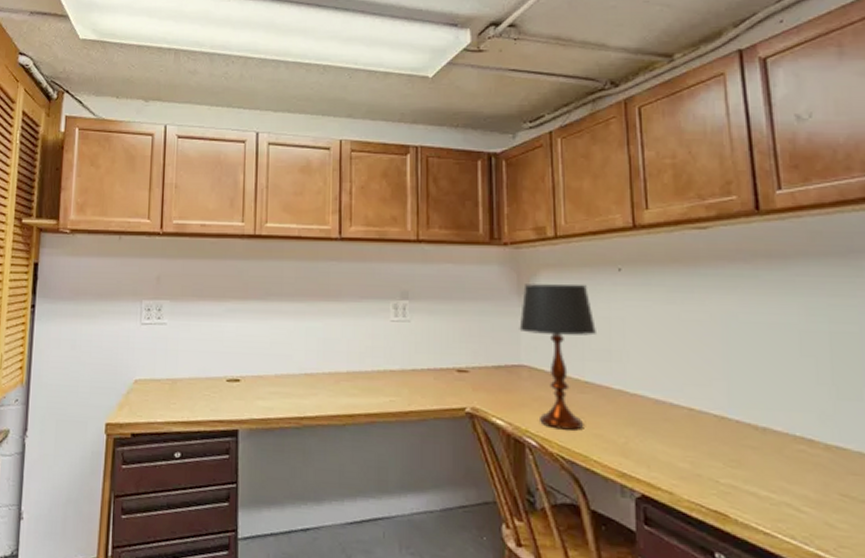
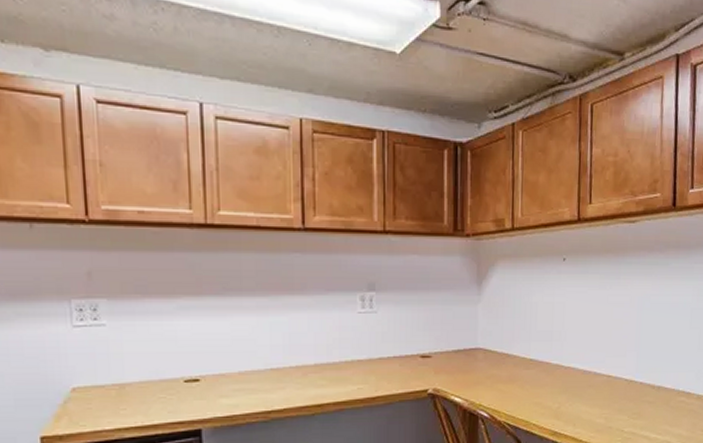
table lamp: present [519,283,596,430] -> none [477,273,542,401]

